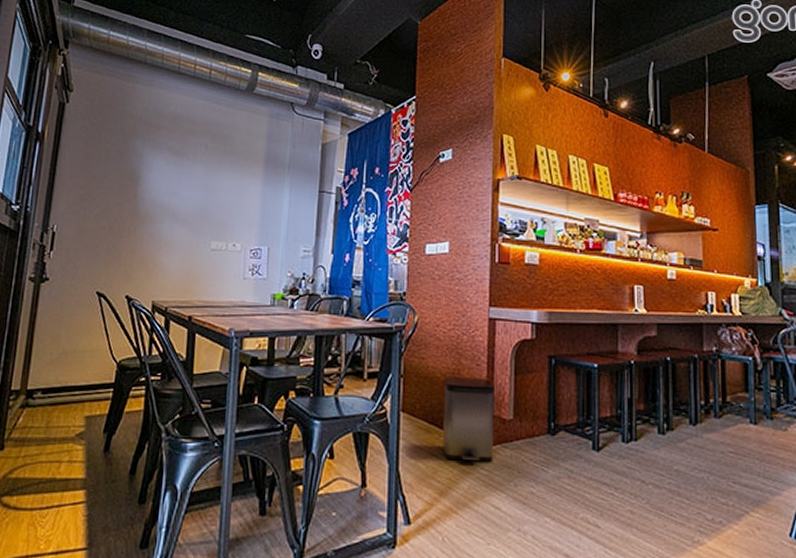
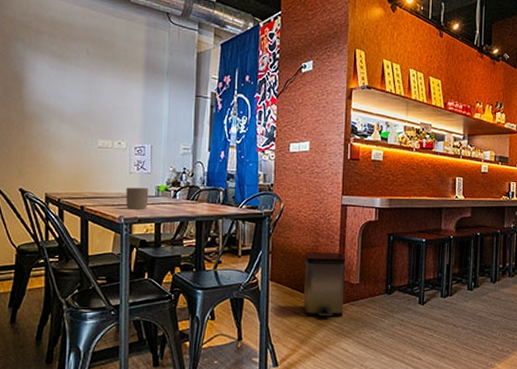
mug: none [237,295,264,321] -> present [126,187,149,209]

